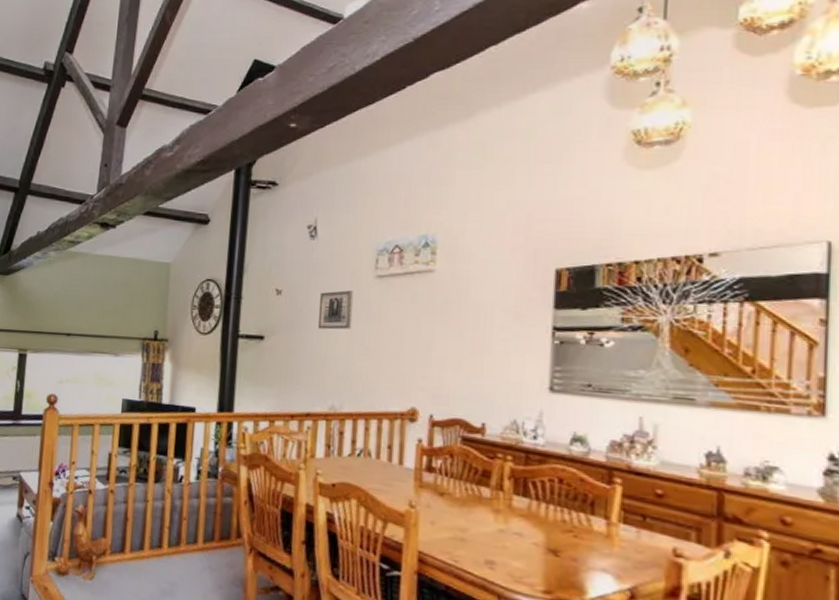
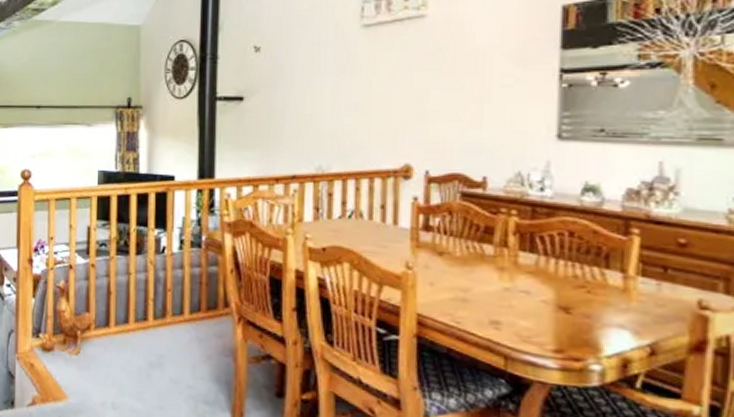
wall art: present [317,290,354,330] -> none [300,43,339,86]

